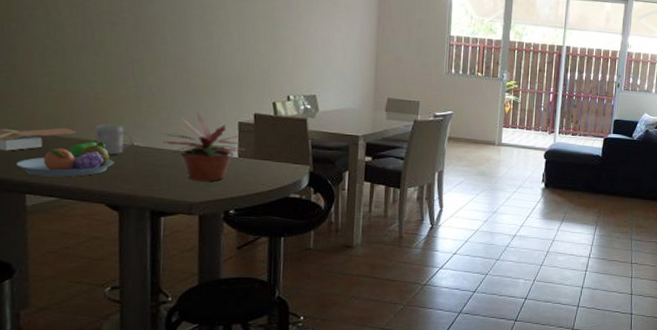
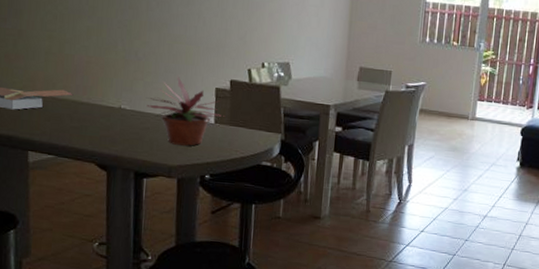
fruit bowl: present [17,140,115,177] -> none [21,102,104,136]
mug: present [94,118,134,155] -> none [87,81,122,117]

